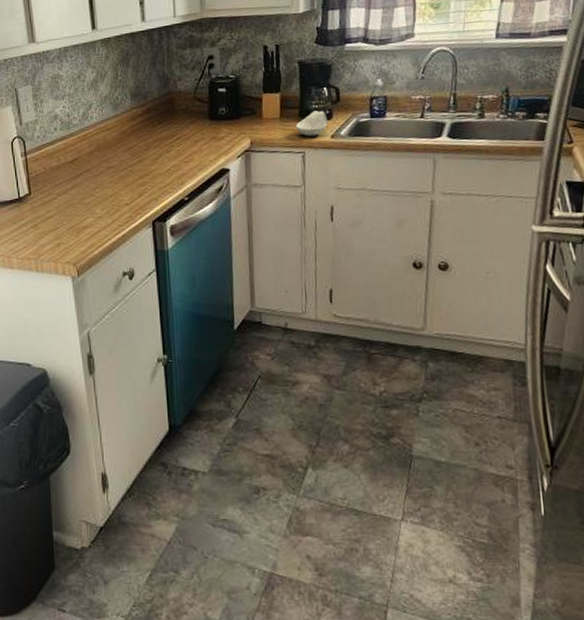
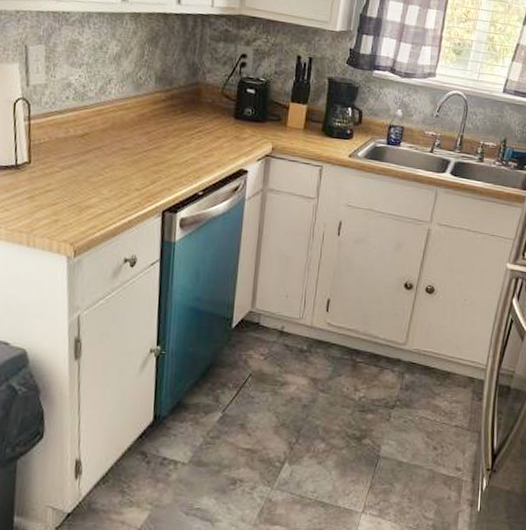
spoon rest: present [295,110,328,137] -> none [317,128,348,153]

